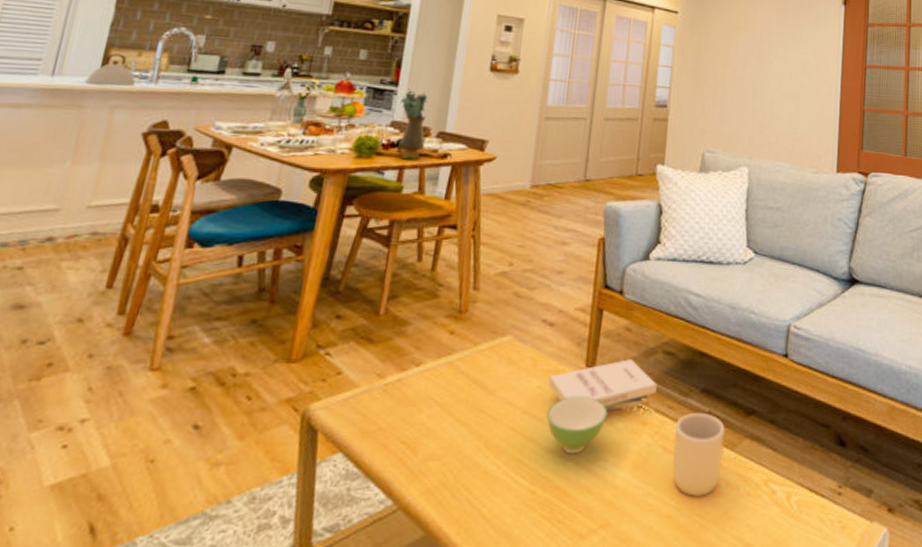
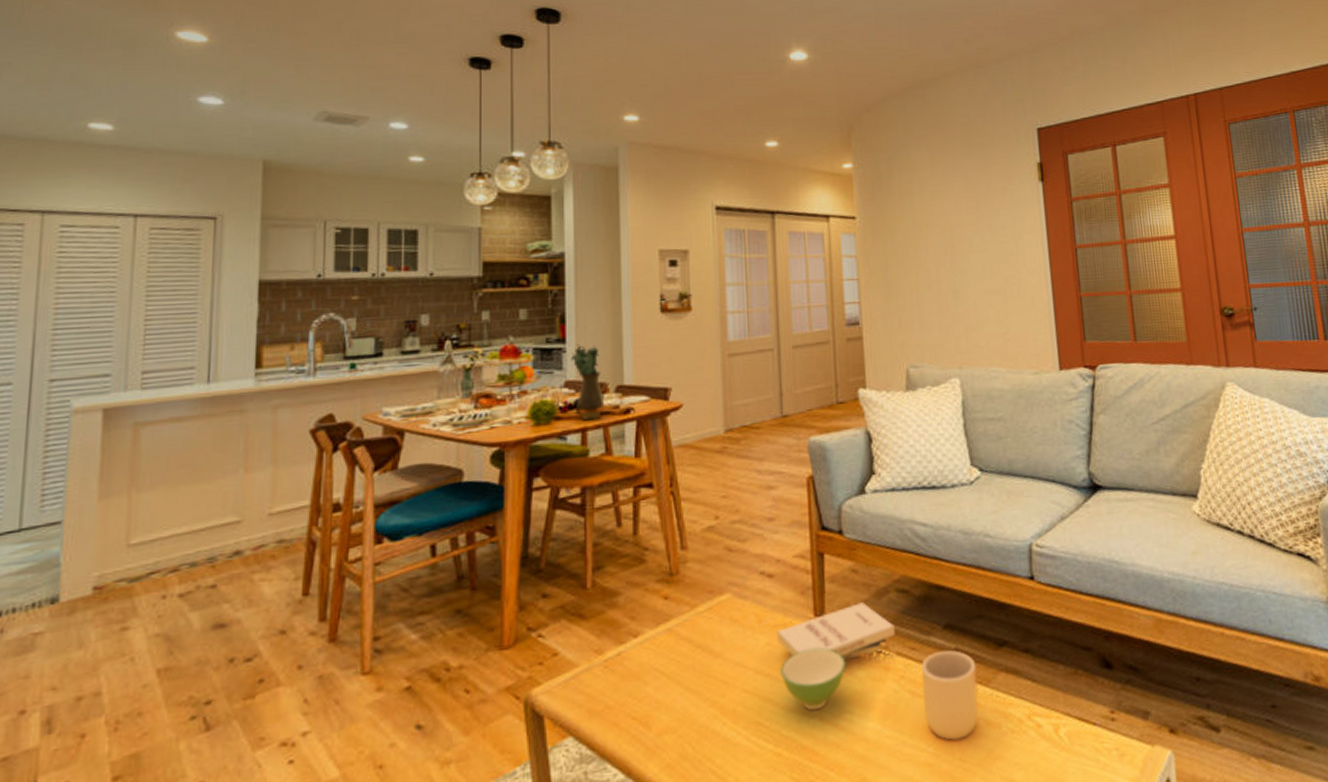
kettle: present [85,53,135,87] -> none [242,350,292,387]

